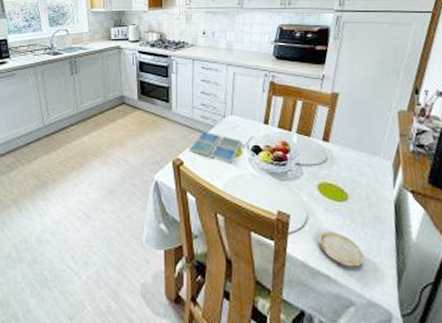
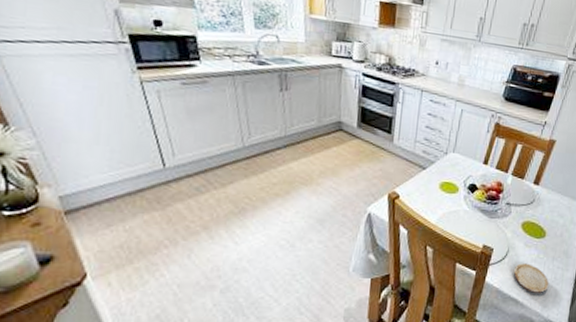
drink coaster: present [189,131,243,164] -> none [406,166,461,200]

